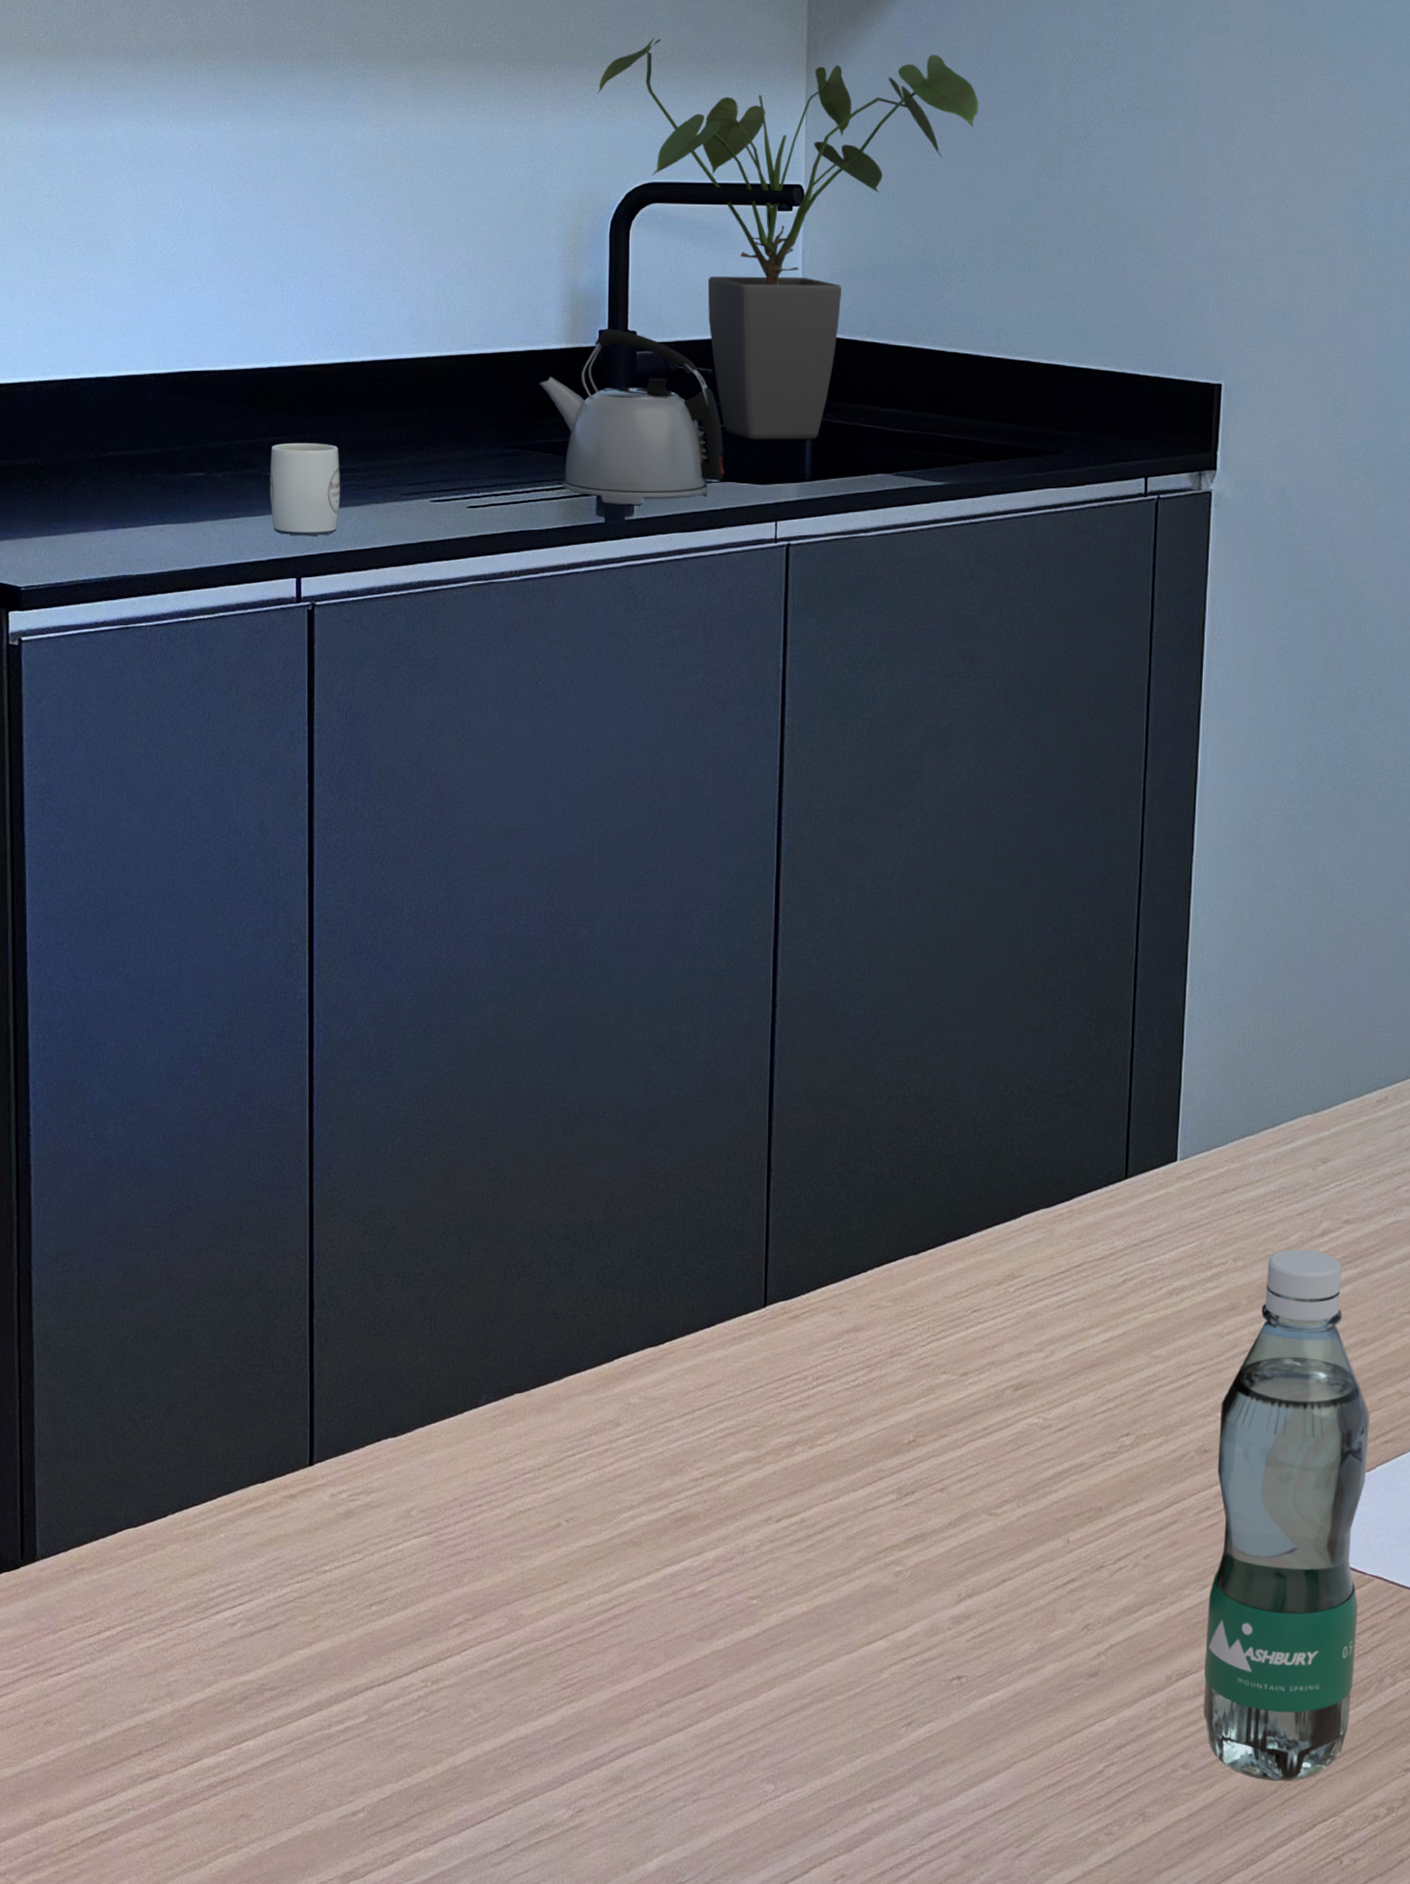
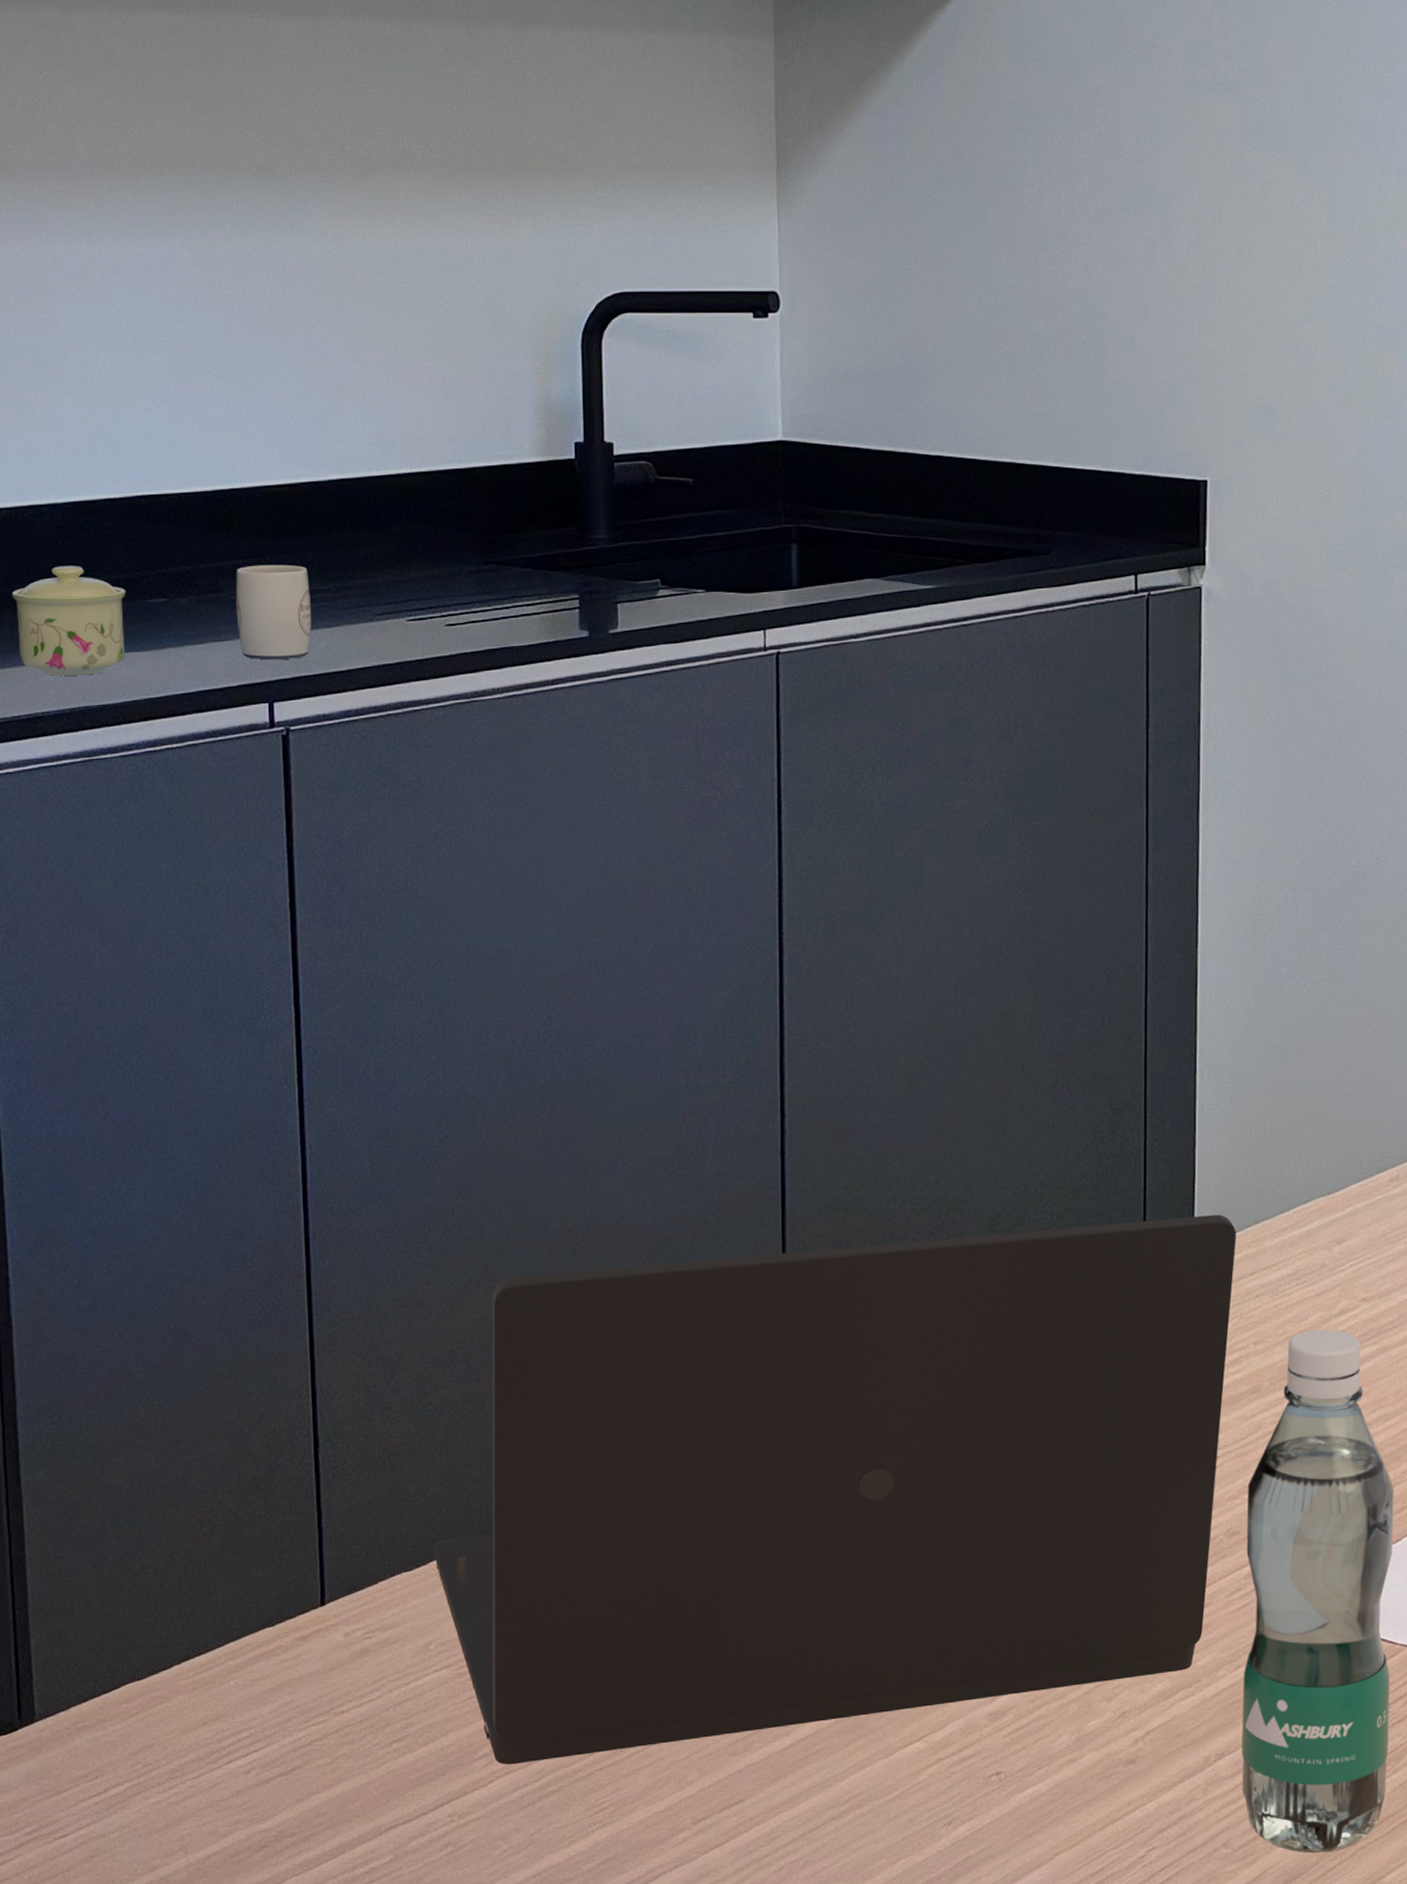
sugar bowl: none [59,438,167,545] -> present [11,566,126,676]
laptop: none [418,1126,1220,1635] -> present [432,1214,1236,1765]
kettle: present [539,328,726,505] -> none [514,440,711,618]
house plant: present [597,38,979,441] -> none [562,146,953,550]

